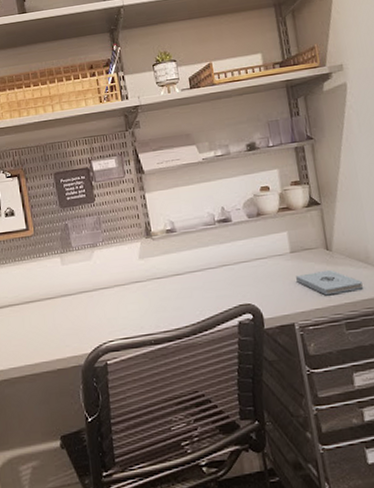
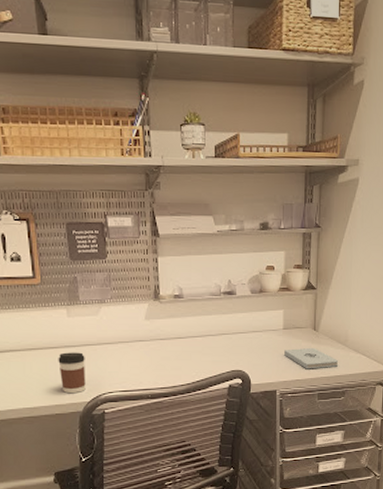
coffee cup: none [55,300,86,346] -> present [58,352,86,394]

